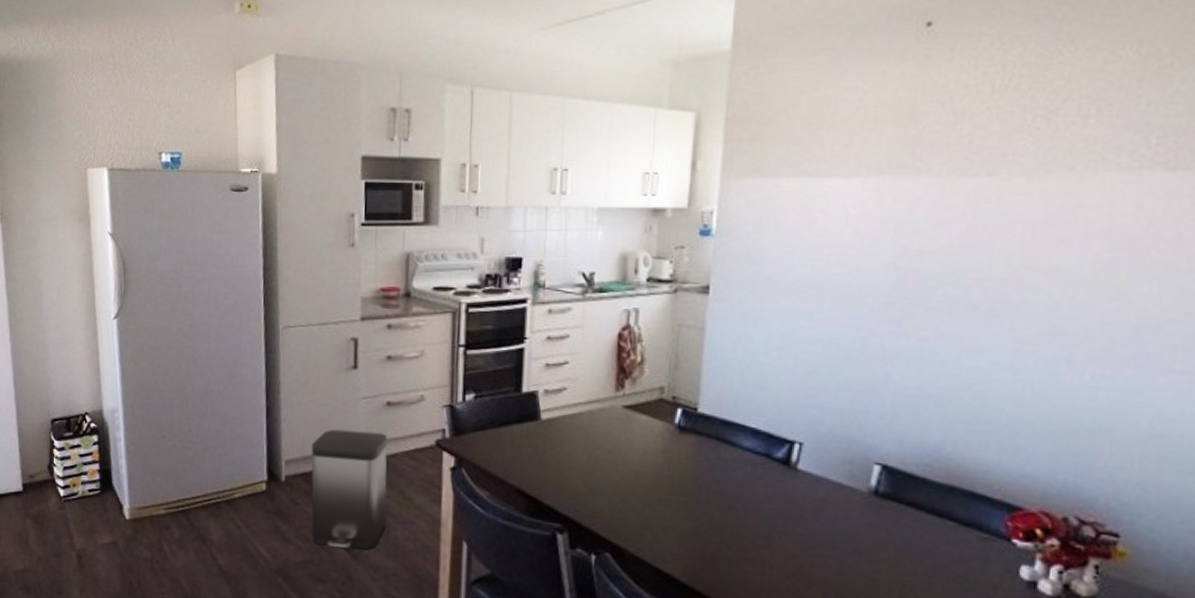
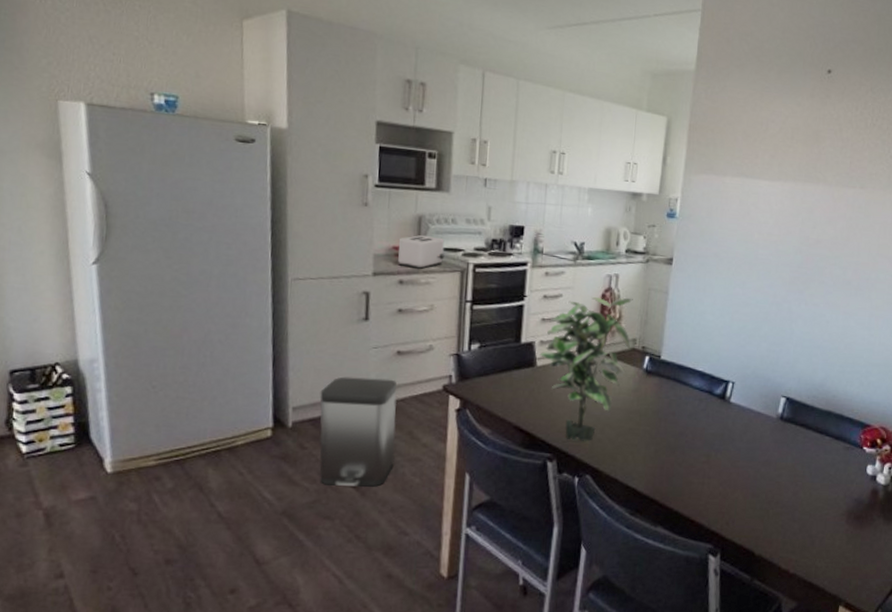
toaster: none [386,273,435,312] -> present [398,234,445,270]
potted plant: none [544,336,659,512] -> present [539,297,633,441]

